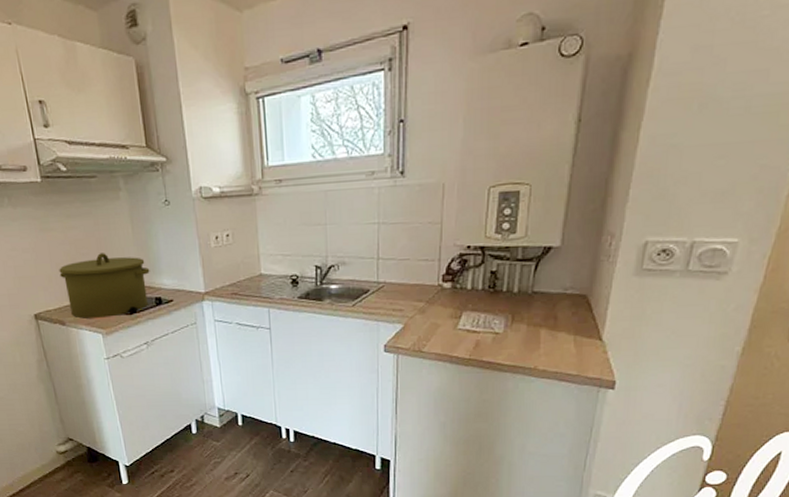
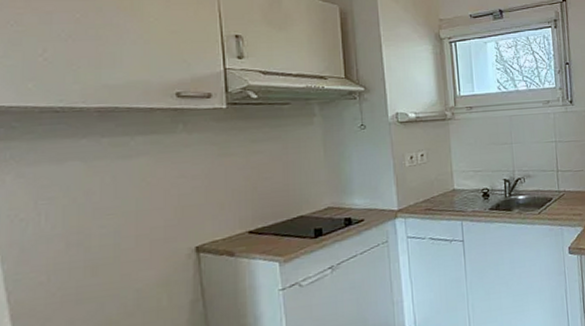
cooking pot: present [59,253,150,319] -> none [235,176,341,247]

